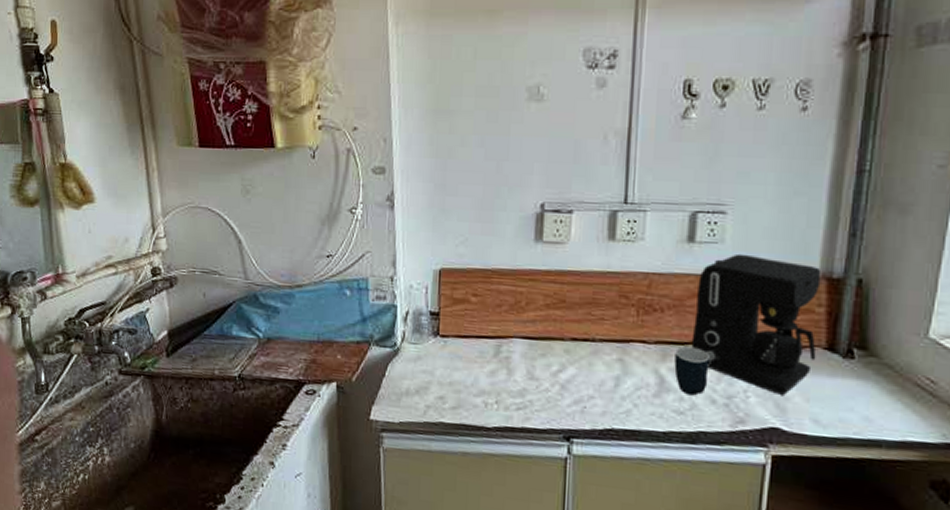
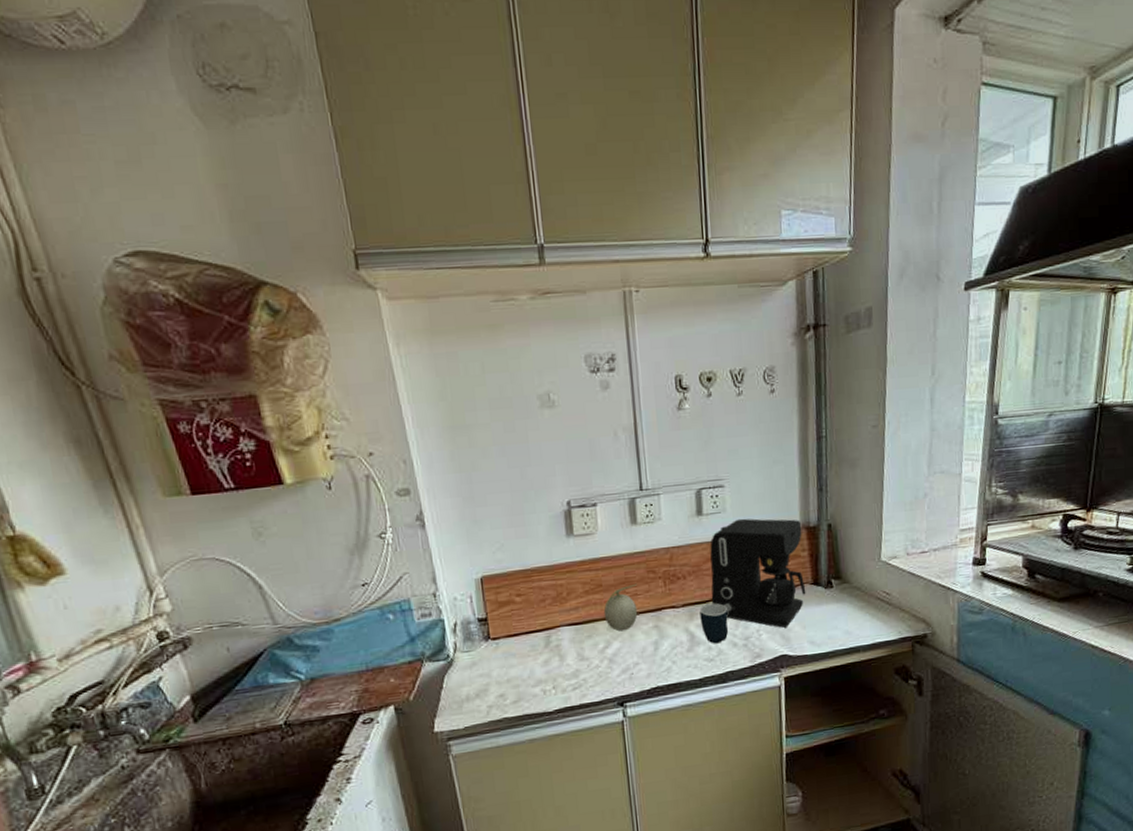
fruit: none [562,306,605,357] -> present [603,583,638,632]

